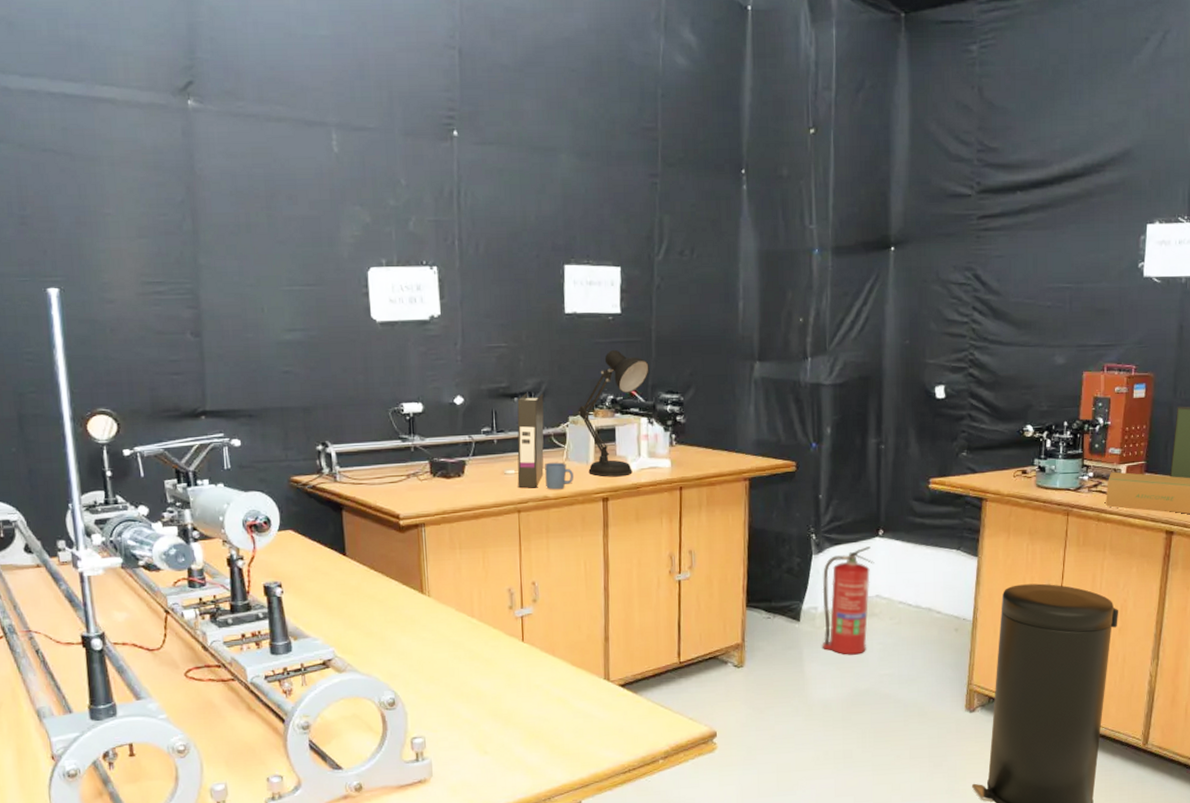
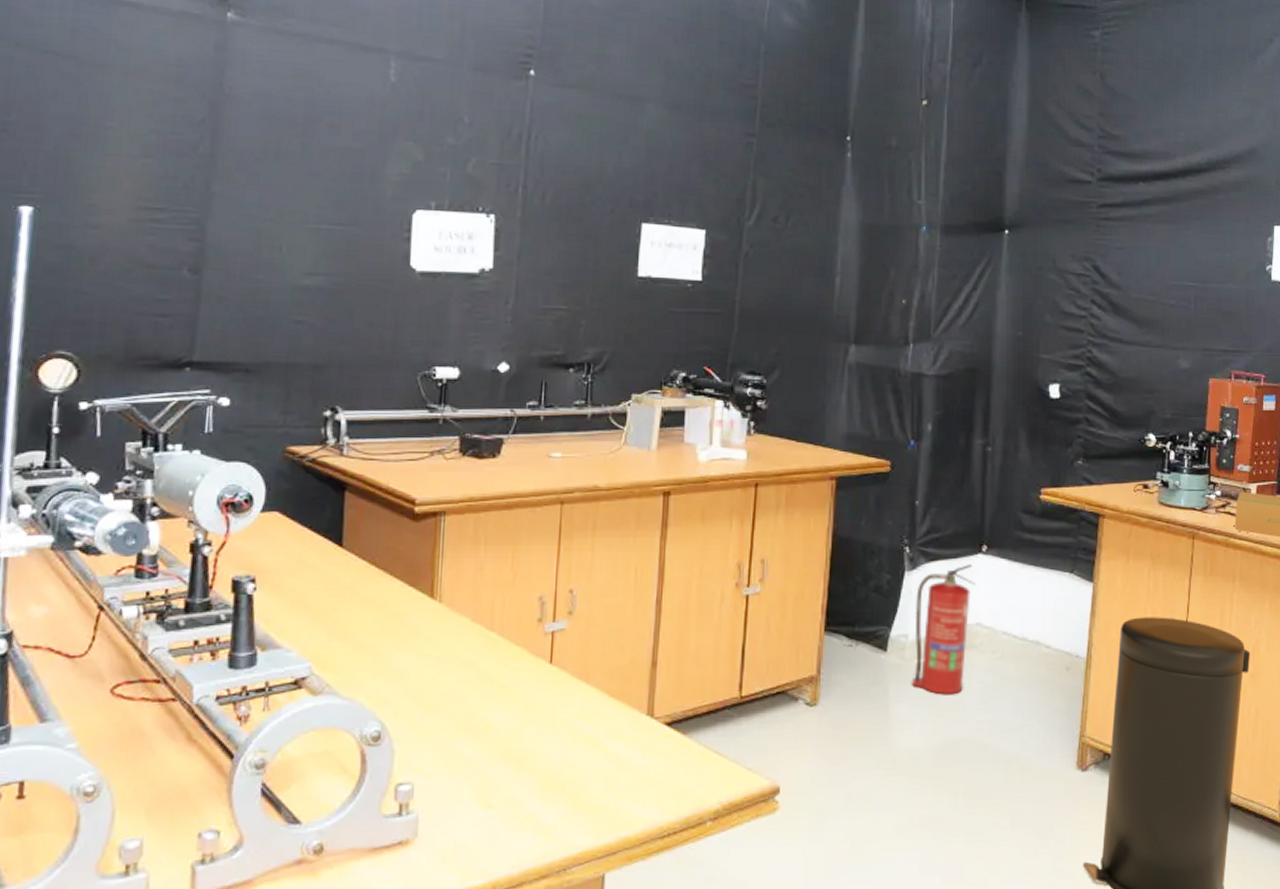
binder: present [517,393,544,489] -> none [563,364,605,476]
mug: present [545,462,574,491] -> none [597,446,631,480]
desk lamp: present [578,350,649,477] -> none [643,321,730,468]

